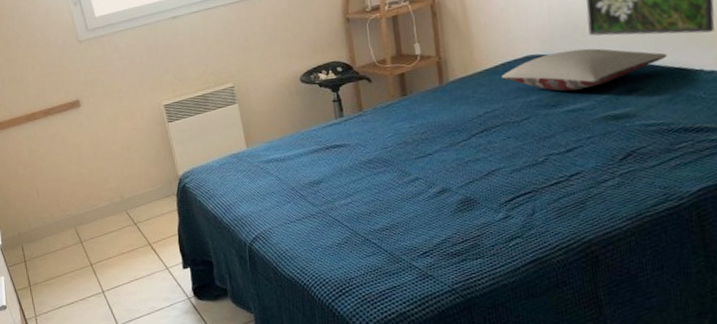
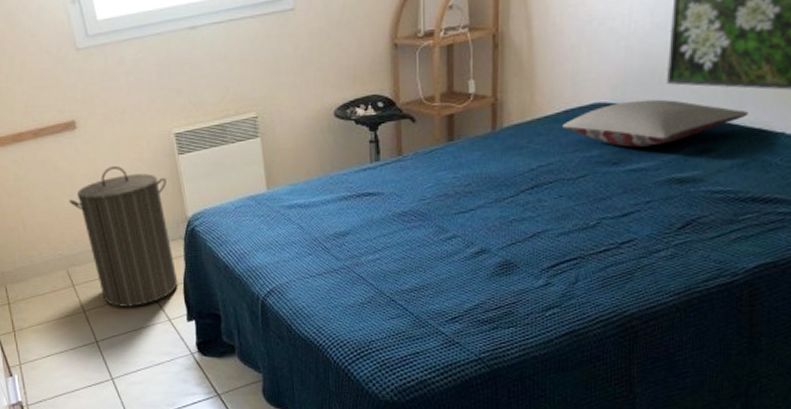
laundry hamper: none [75,135,173,259] -> present [69,166,178,307]

